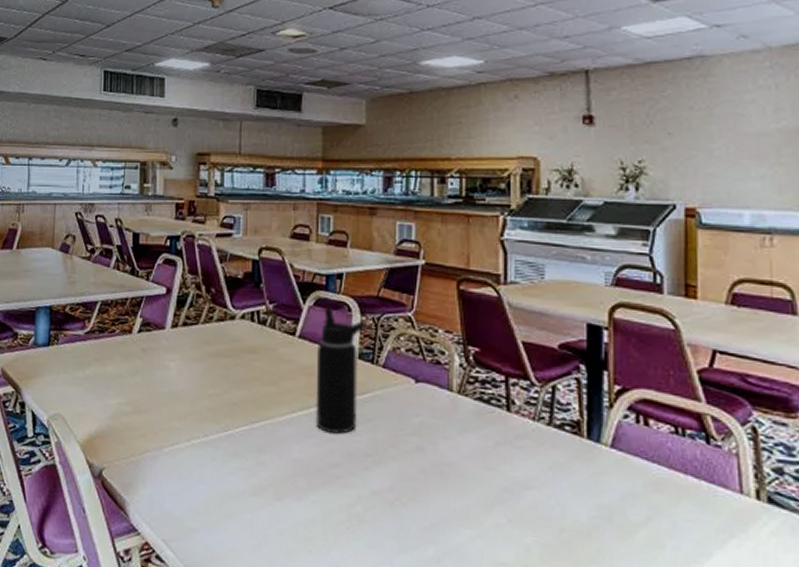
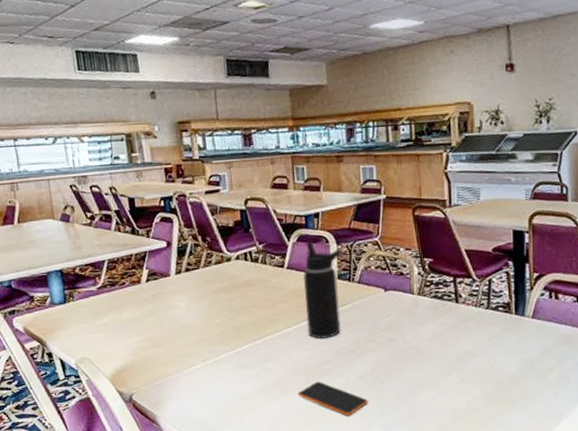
smartphone: none [295,489,385,546] -> present [297,381,369,417]

